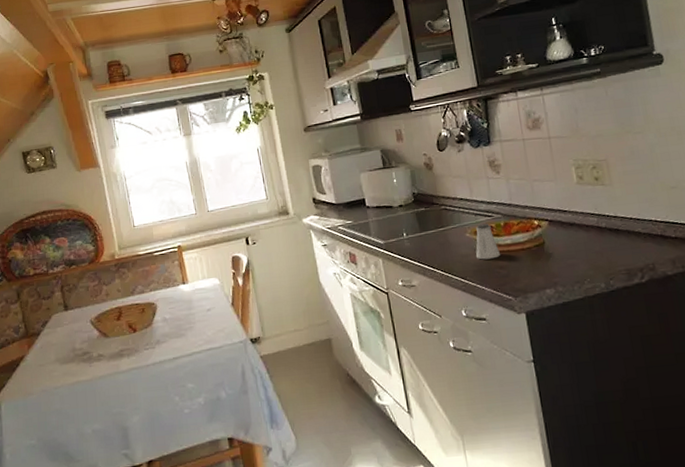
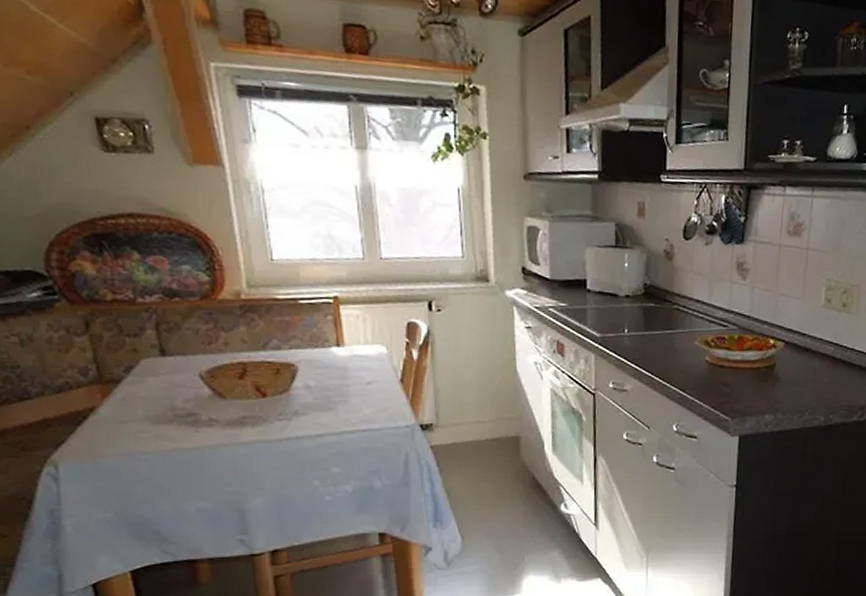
saltshaker: present [475,223,500,260] -> none [700,333,727,374]

